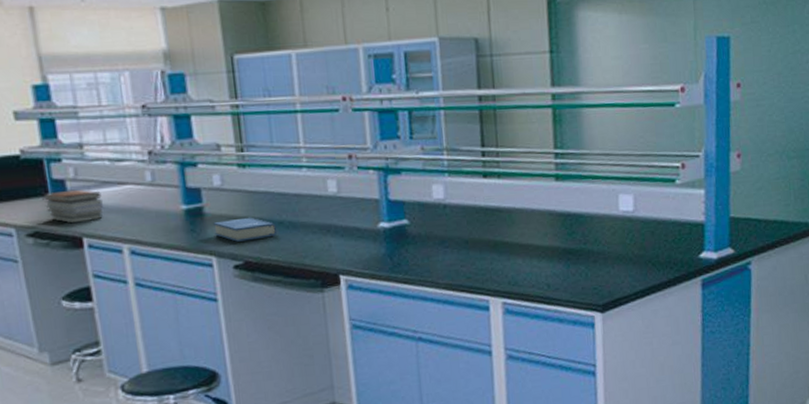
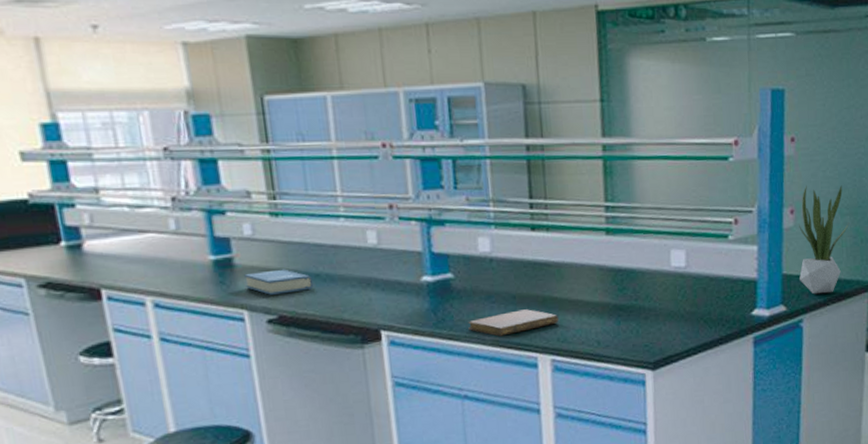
book stack: present [42,189,105,224] -> none [54,237,124,274]
notebook: none [422,253,509,280] -> present [468,309,558,337]
potted plant: none [746,129,797,237] -> present [799,185,850,295]

